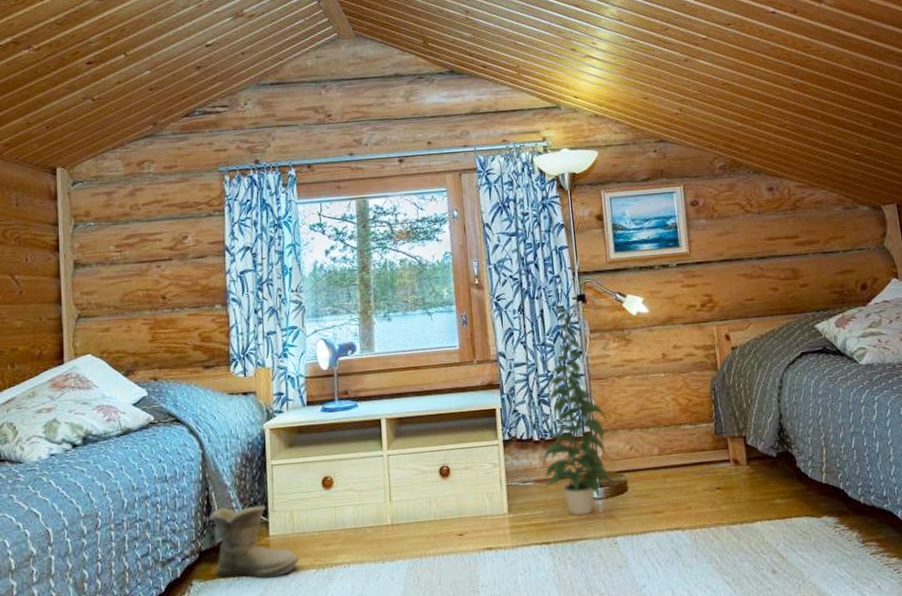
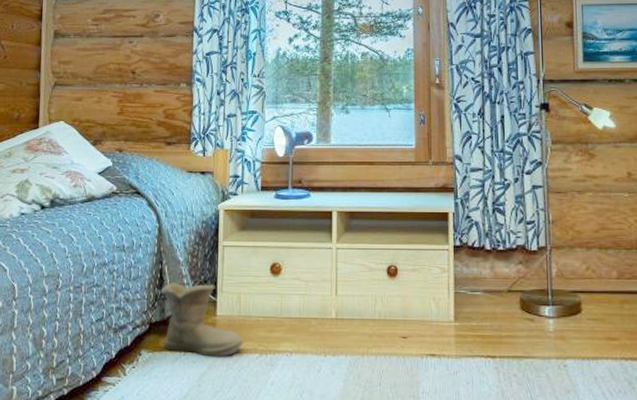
plant: present [541,304,616,516] -> none [492,110,569,333]

